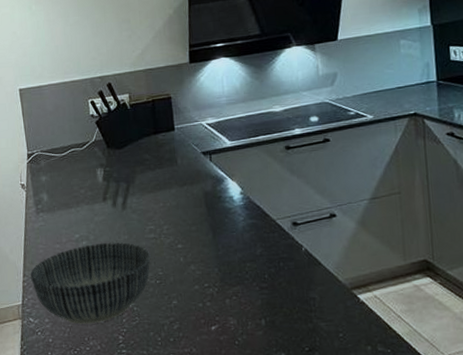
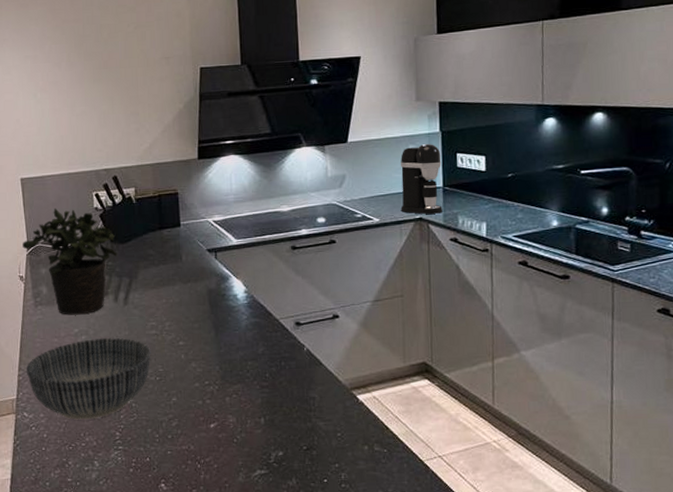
potted plant: none [23,116,114,221] -> present [22,207,117,315]
coffee maker: none [392,38,437,109] -> present [400,144,442,214]

